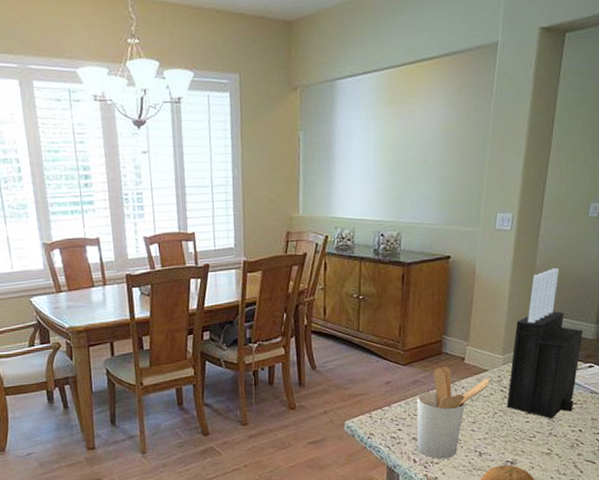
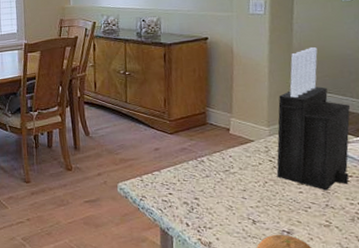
utensil holder: present [416,366,490,459] -> none [185,136,257,225]

